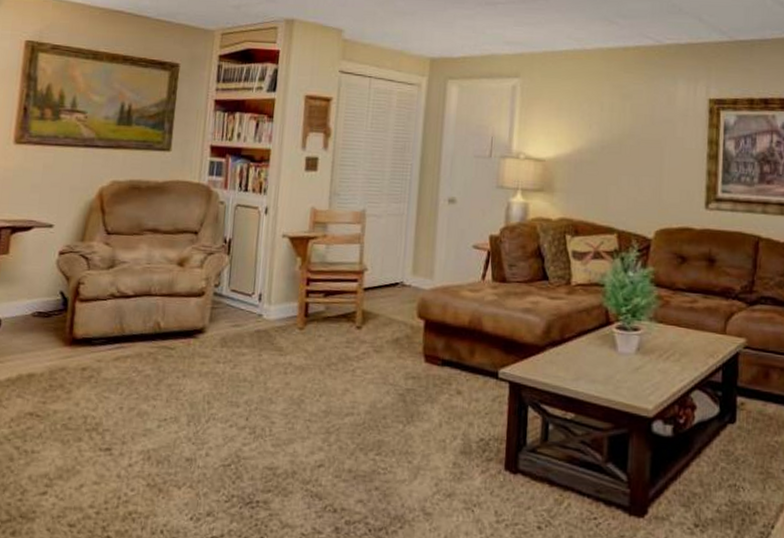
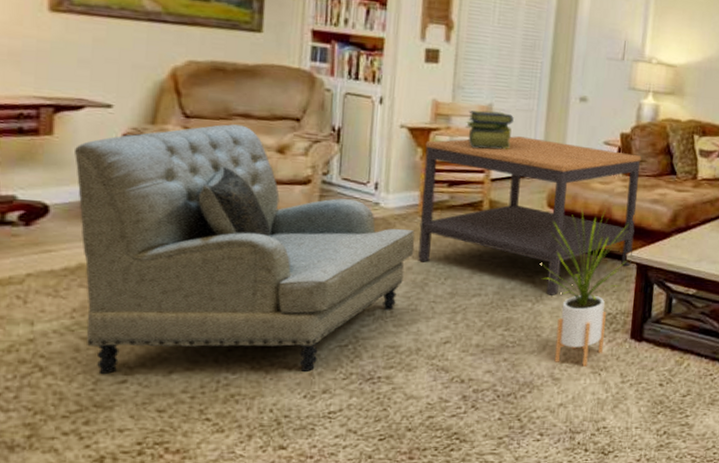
armchair: none [19,239,293,491] -> present [75,124,415,374]
side table: none [295,242,512,417] -> present [418,136,642,295]
stack of books: none [341,216,385,256] -> present [466,110,514,149]
house plant: none [413,318,500,501] -> present [542,208,629,367]

